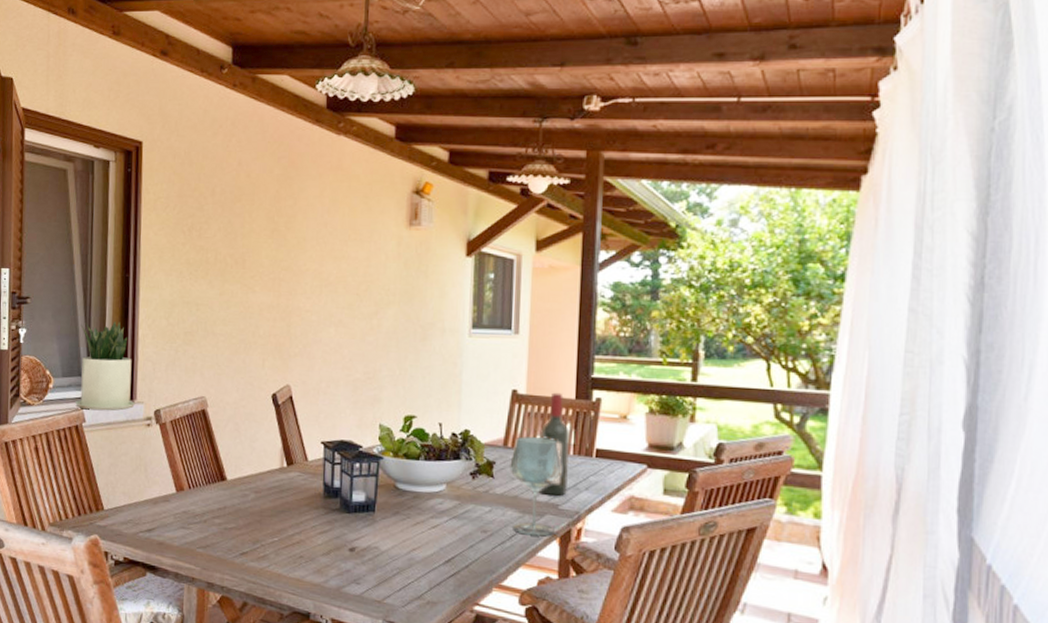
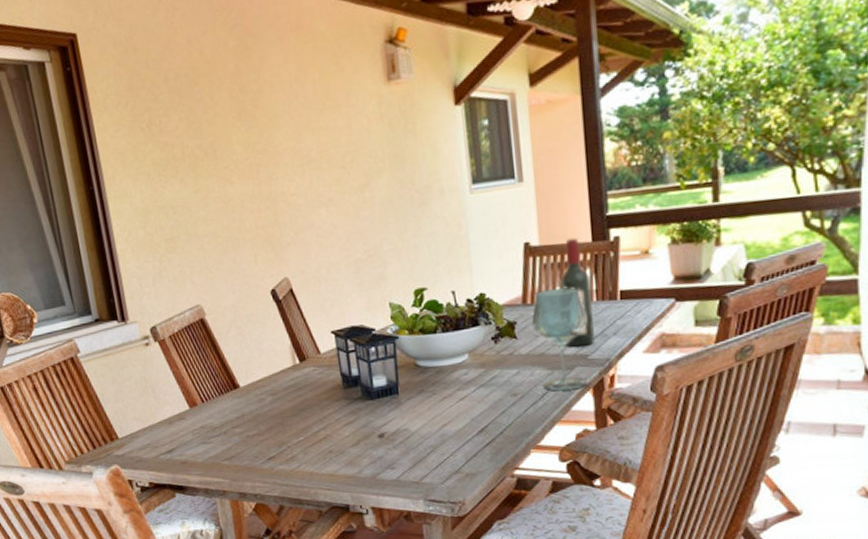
planter: present [75,321,136,411] -> none [54,240,129,340]

